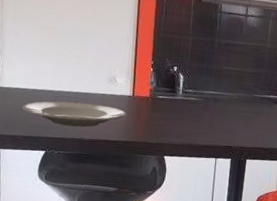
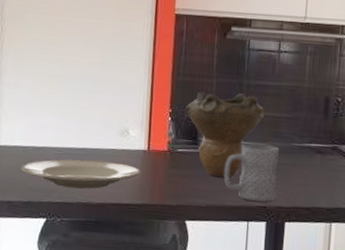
decorative bowl: none [166,47,234,121] -> present [186,91,267,177]
mug: none [197,93,244,143] -> present [224,144,280,202]

